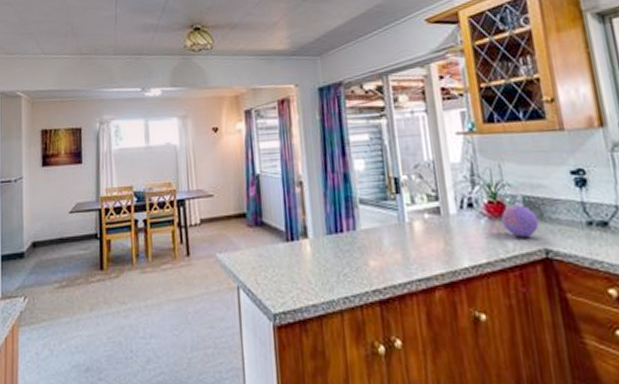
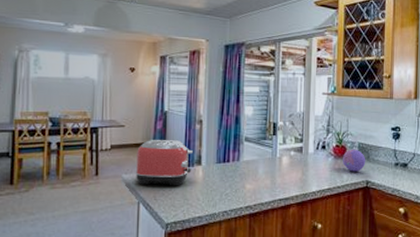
toaster: none [230,208,296,266] -> present [135,140,193,186]

